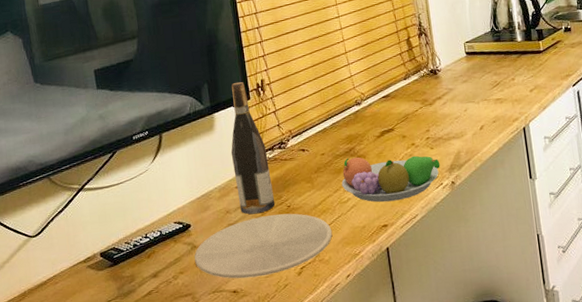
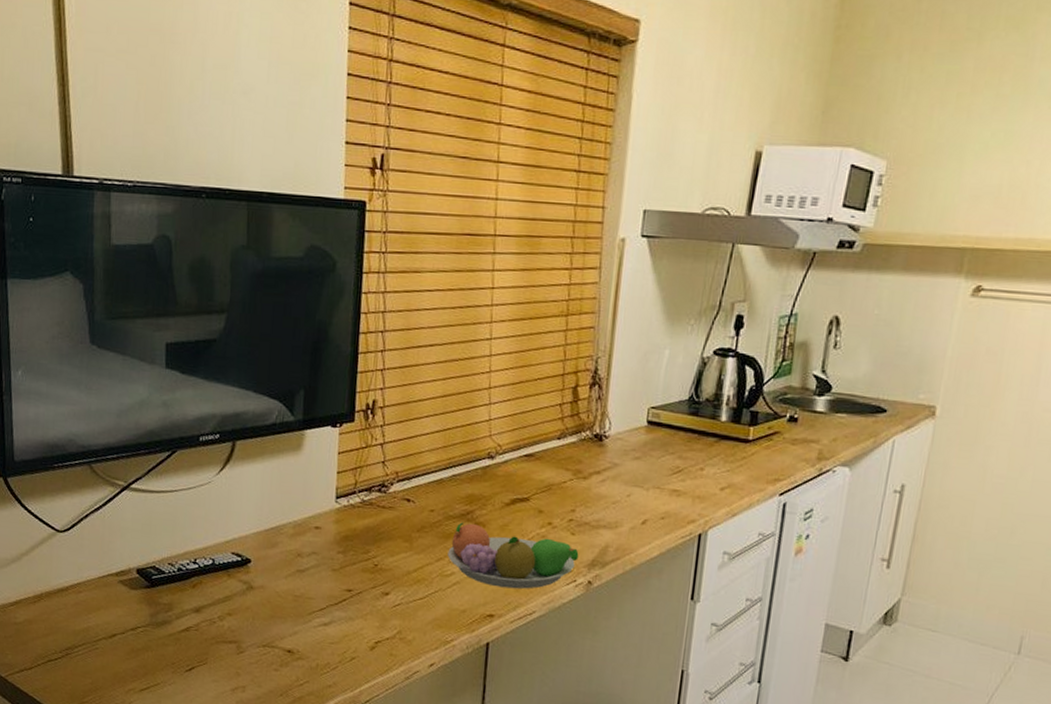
plate: present [194,213,333,279] -> none [247,569,423,642]
wine bottle: present [231,81,275,215] -> none [315,396,362,566]

